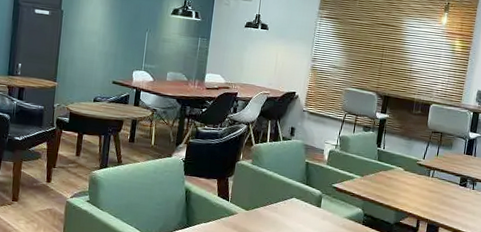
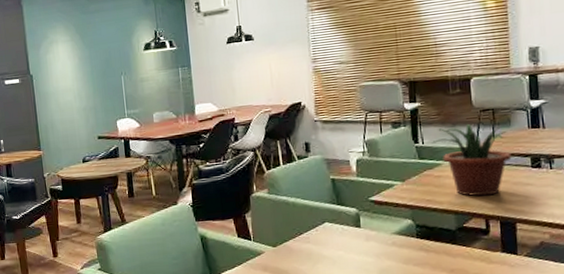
potted plant: none [390,139,448,202] -> present [431,124,512,197]

